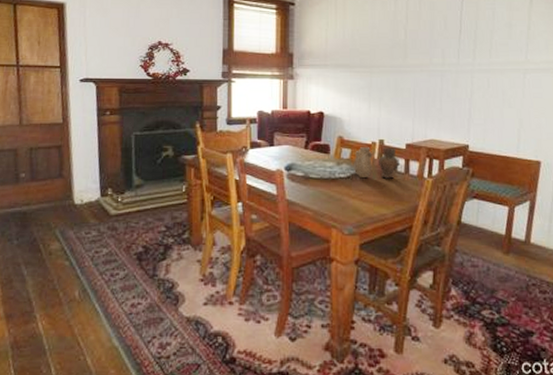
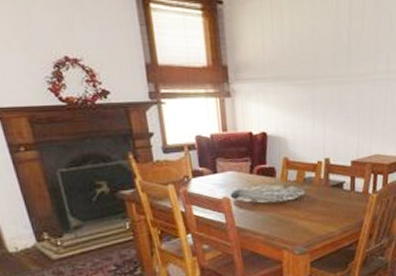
vase: present [354,147,400,179] -> none [301,165,346,200]

